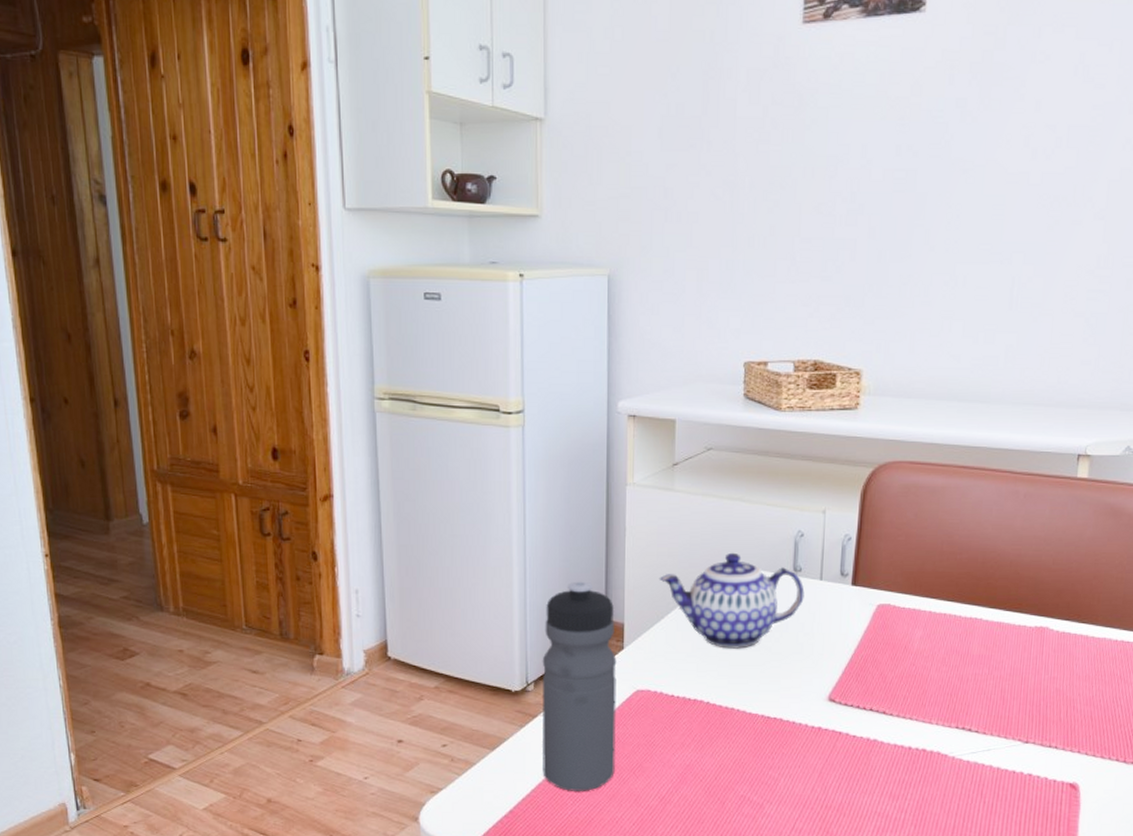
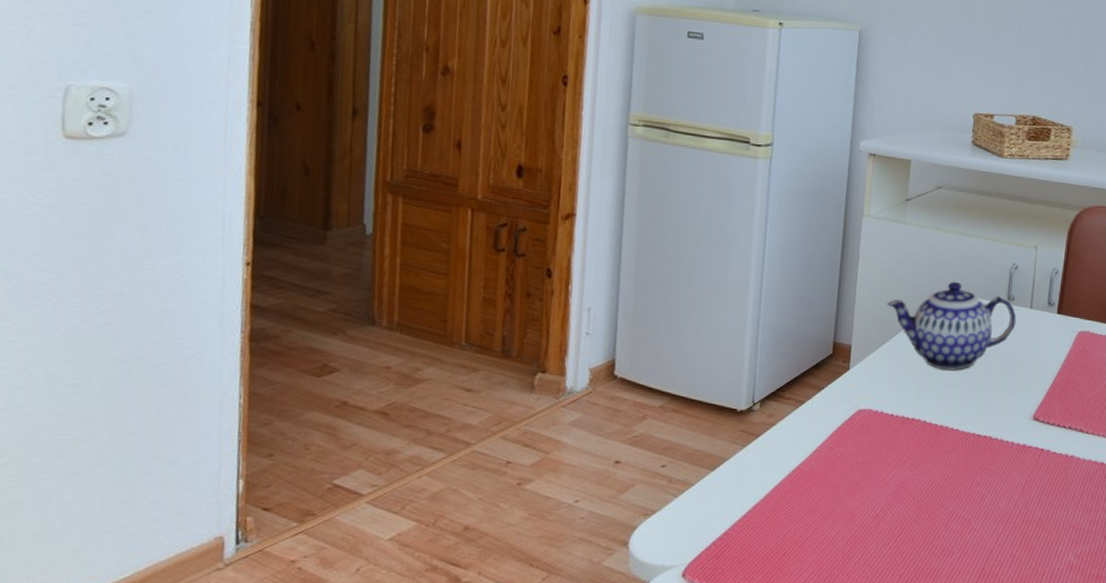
water bottle: present [542,581,617,791] -> none [761,304,843,511]

